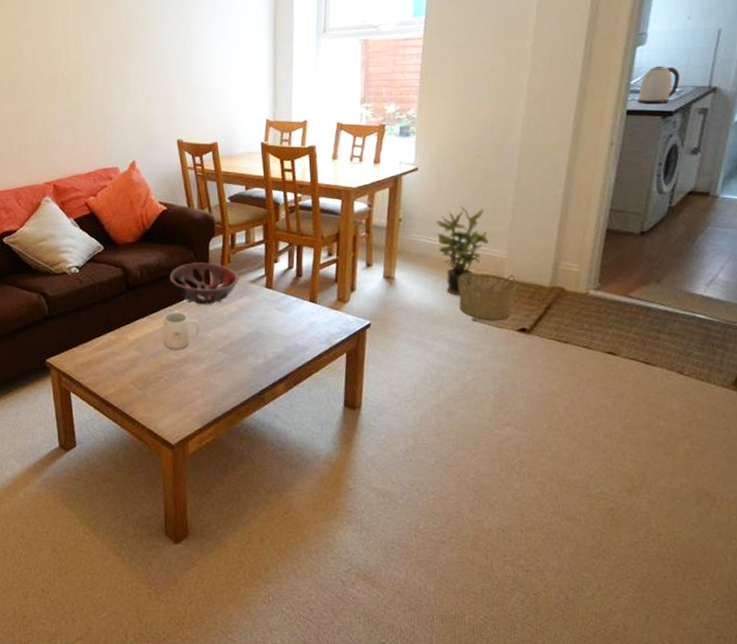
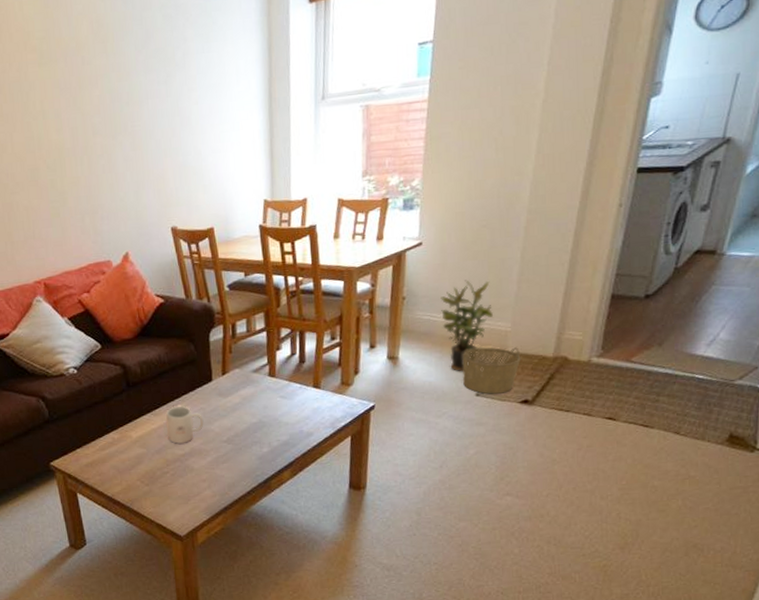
decorative bowl: present [169,261,239,305] -> none [170,354,241,398]
kettle: present [638,65,681,104] -> none [649,117,694,160]

